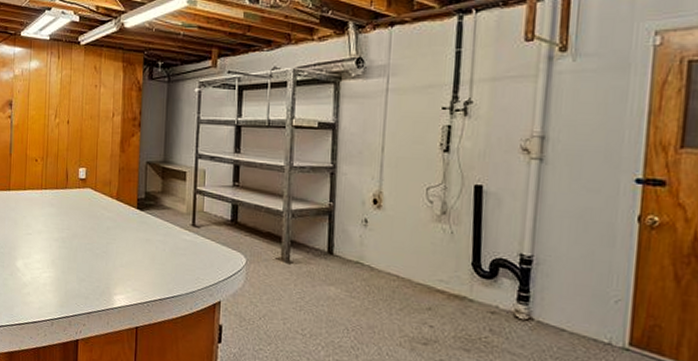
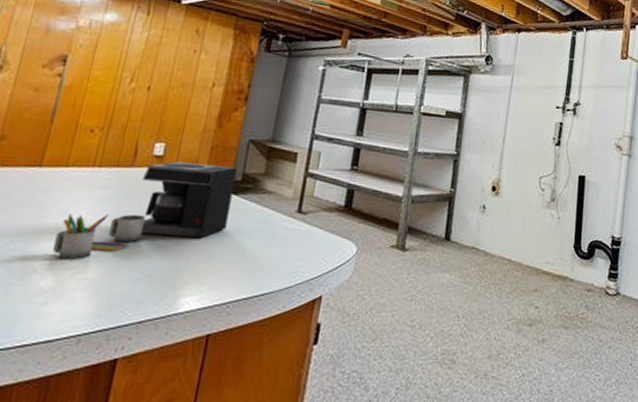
coffee maker: none [27,183,140,263] -> present [53,162,237,261]

